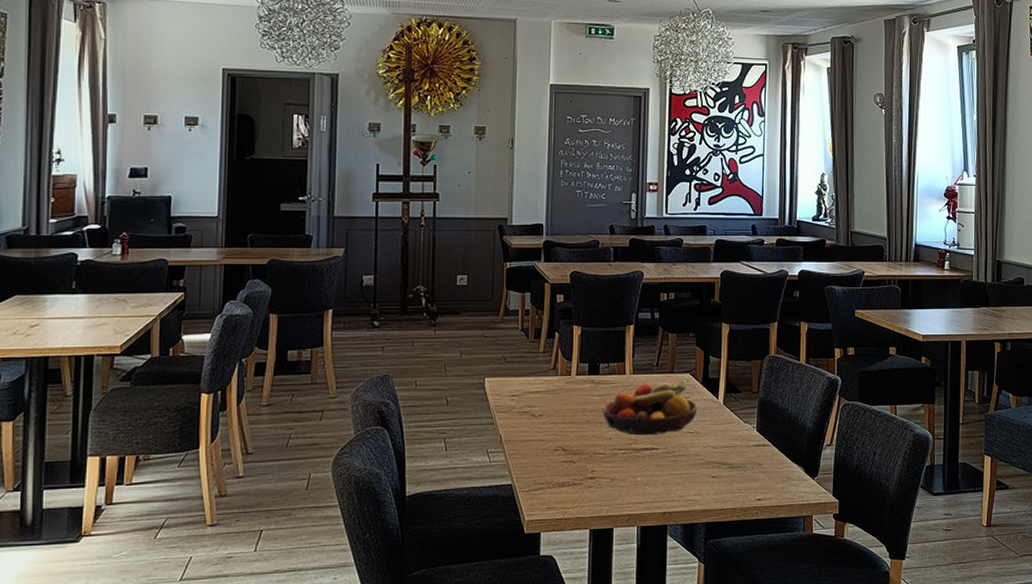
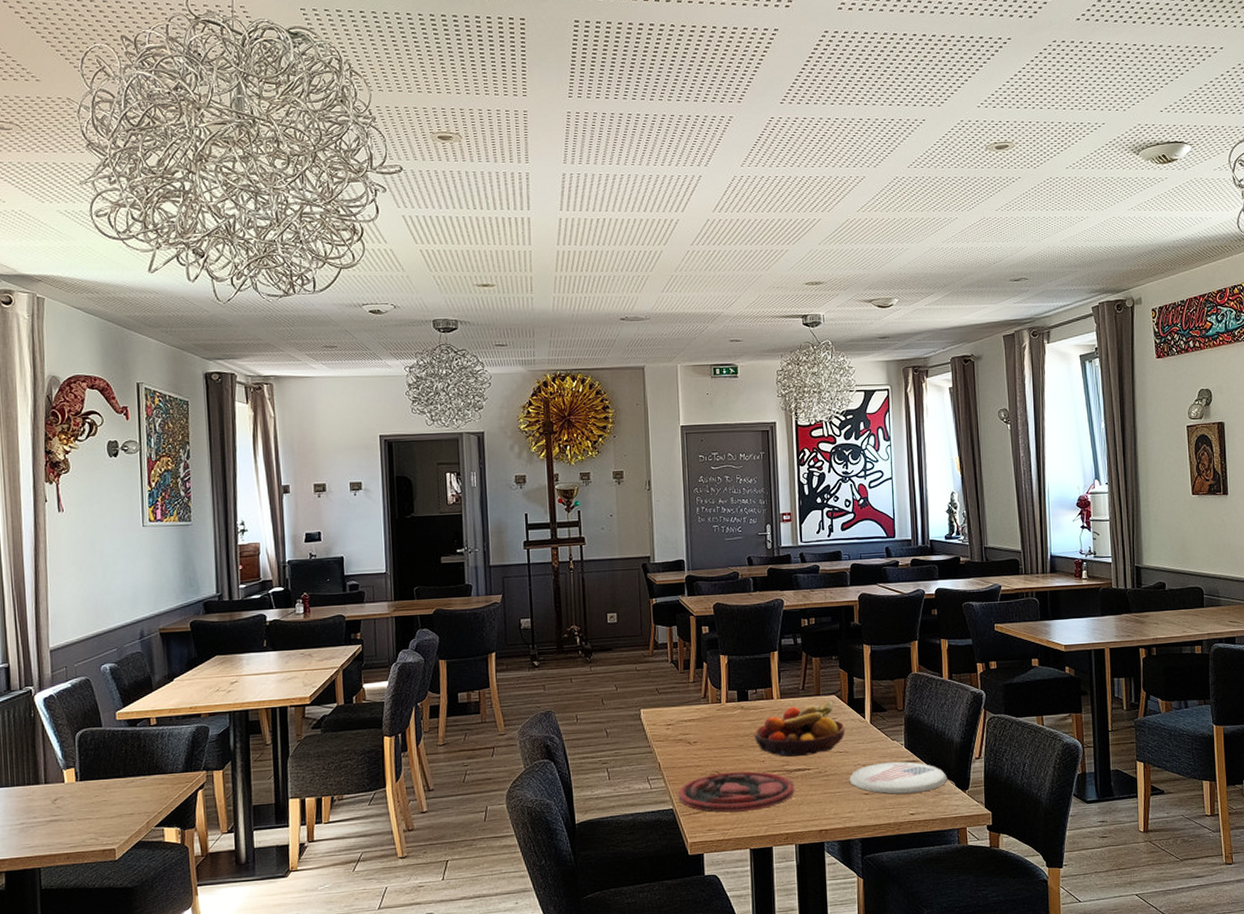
plate: none [518,447,641,490] -> present [678,771,795,813]
plate: none [697,445,798,479] -> present [849,761,948,794]

